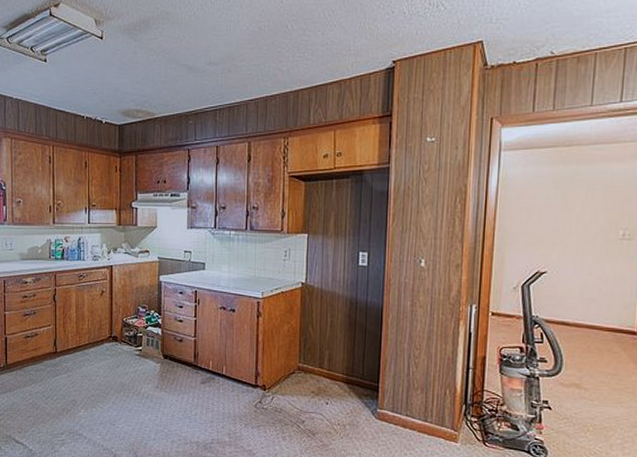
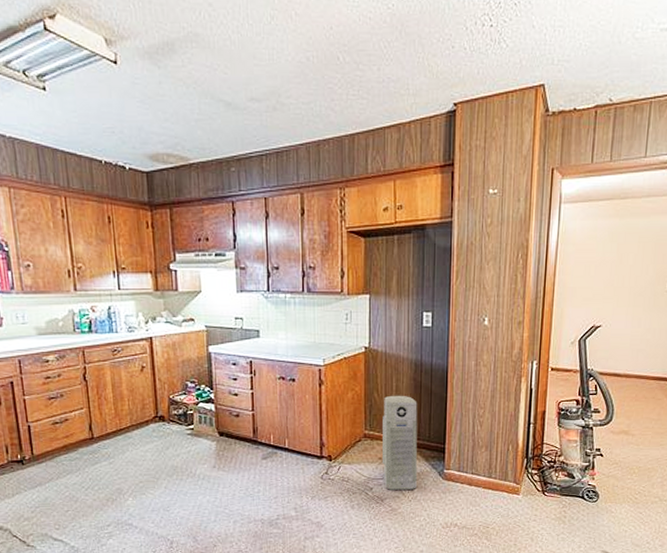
air purifier: none [315,330,352,426] -> present [383,395,417,490]

